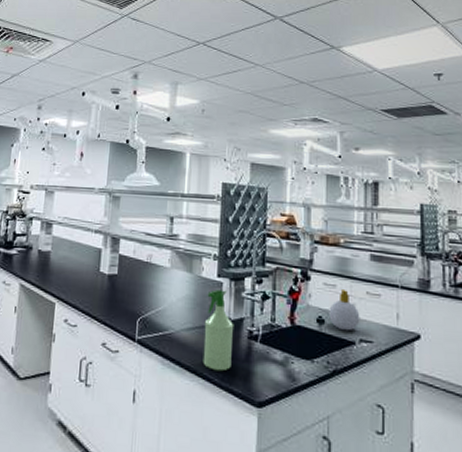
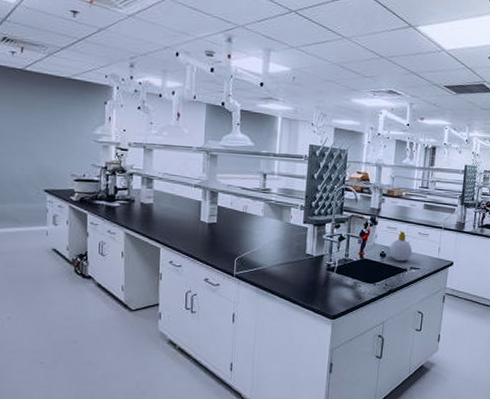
spray bottle: present [203,289,234,372] -> none [290,233,316,295]

